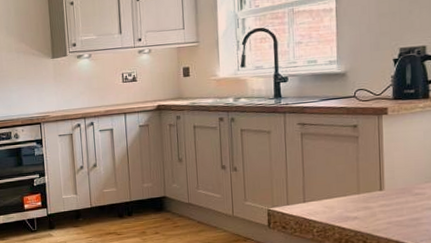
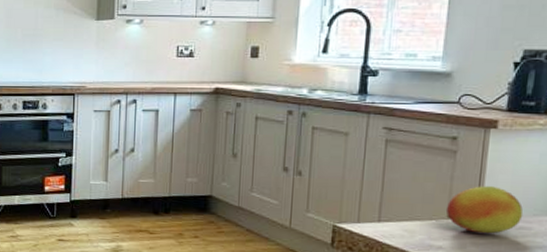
fruit: none [356,162,417,203] -> present [445,186,524,234]

